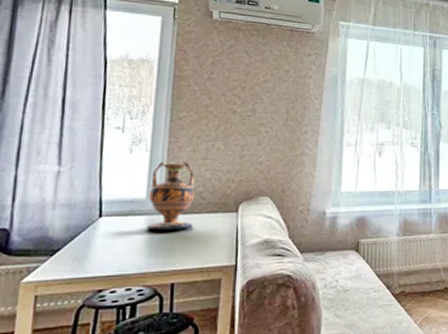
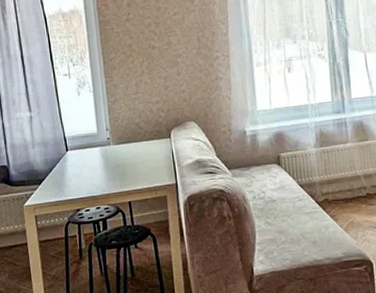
vase: present [146,162,195,230] -> none [98,98,137,158]

